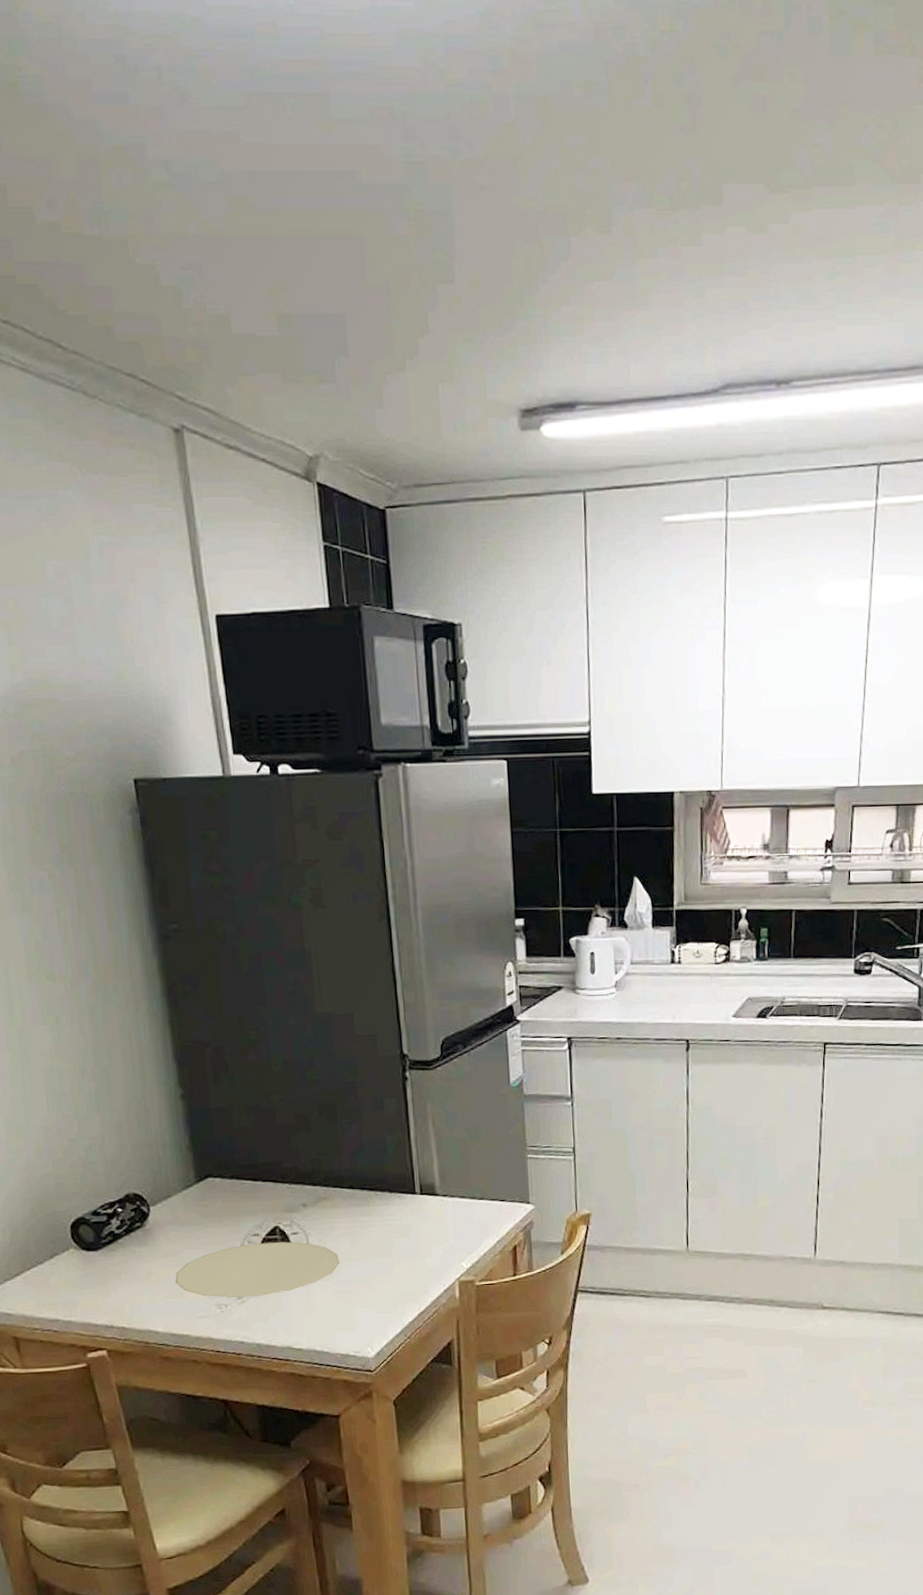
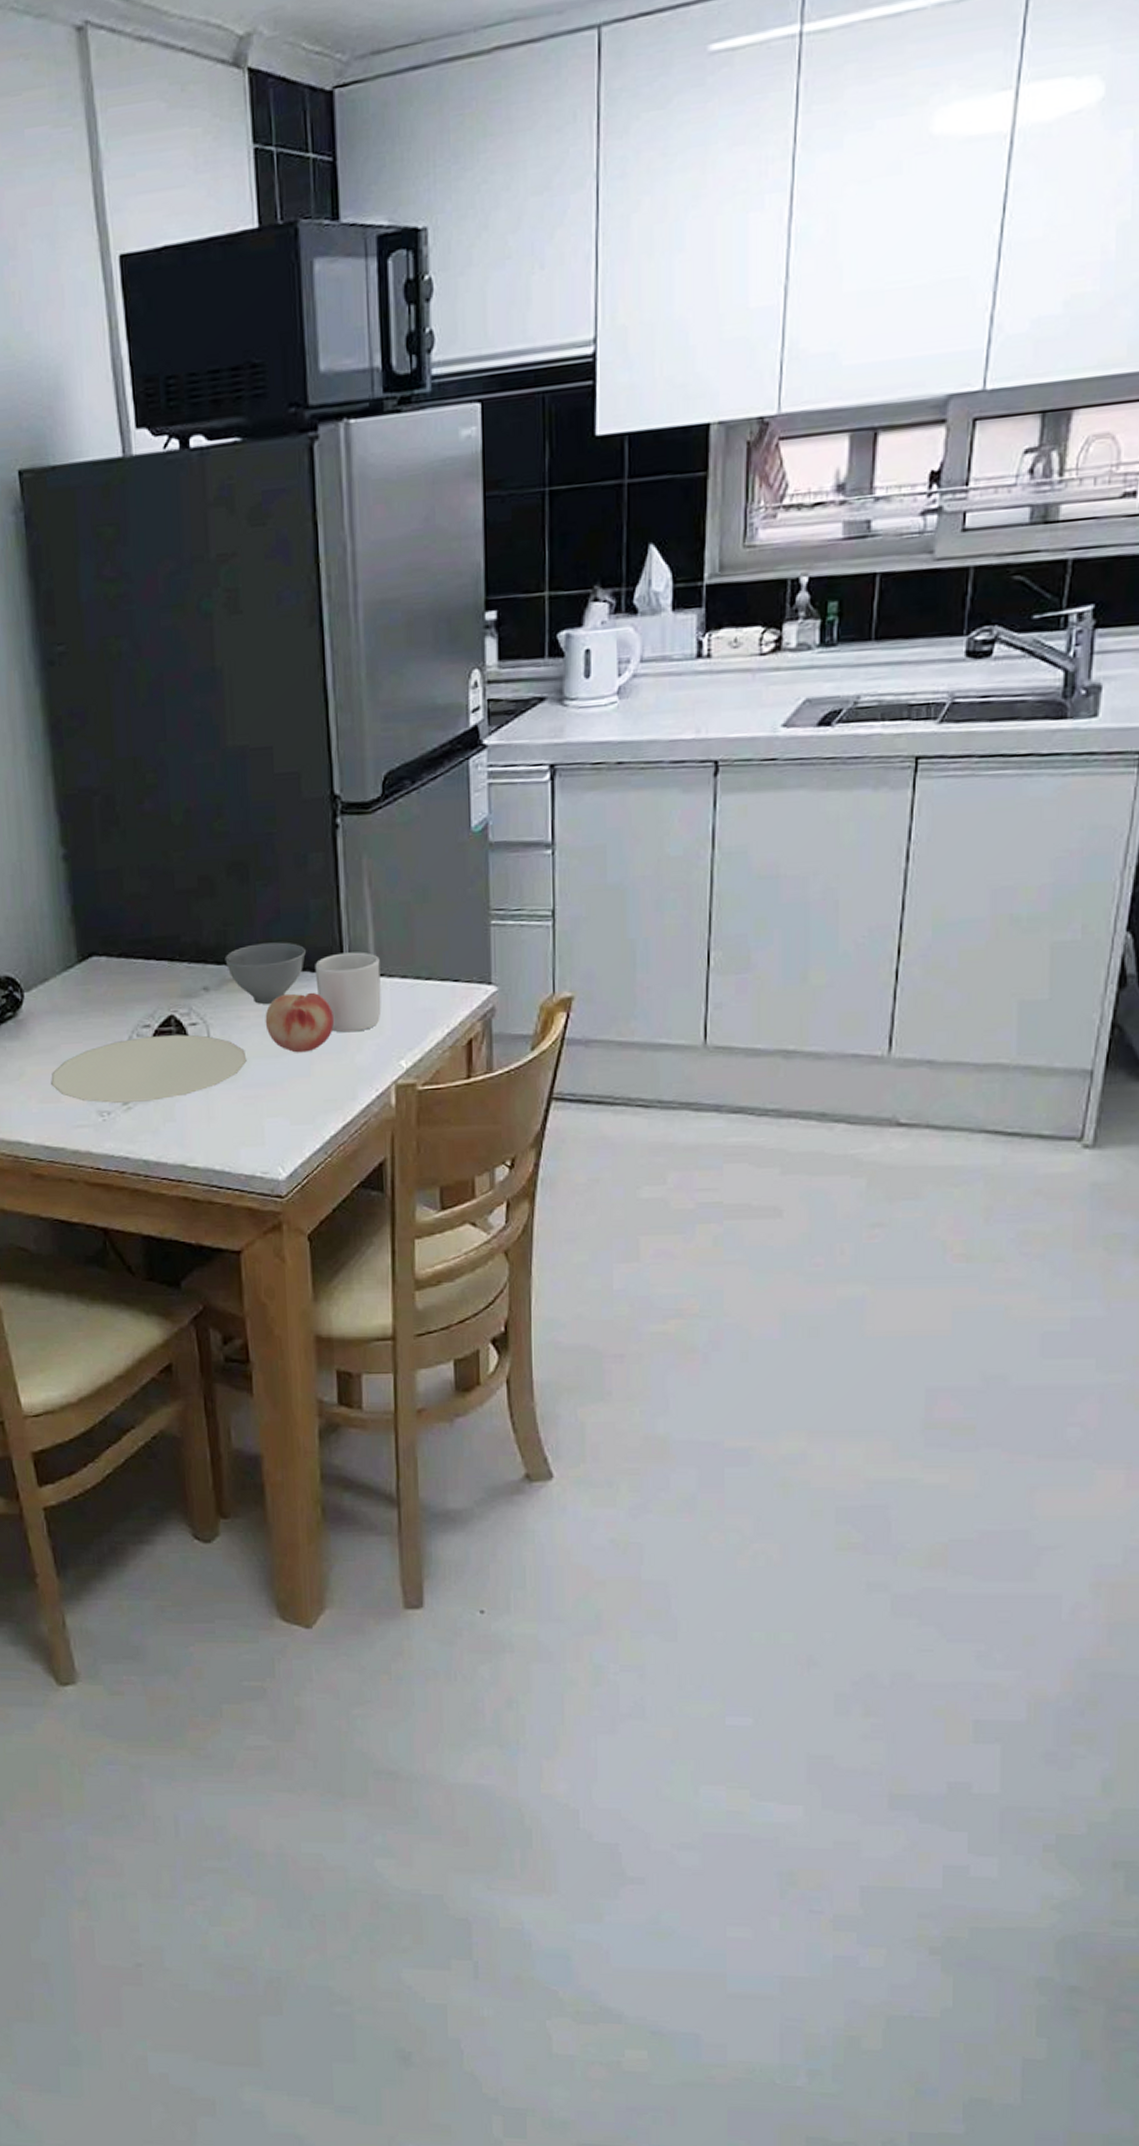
bowl: none [319,1168,386,1218] -> present [224,942,307,1004]
fruit: none [353,1208,409,1257] -> present [265,992,335,1053]
mug: none [392,1177,446,1241] -> present [315,951,382,1033]

